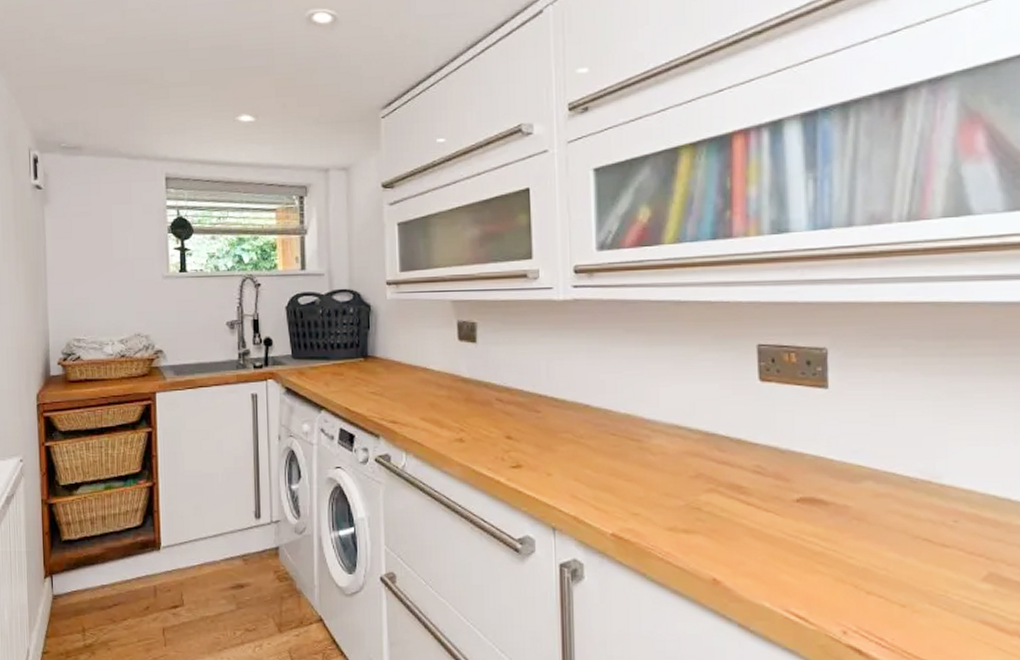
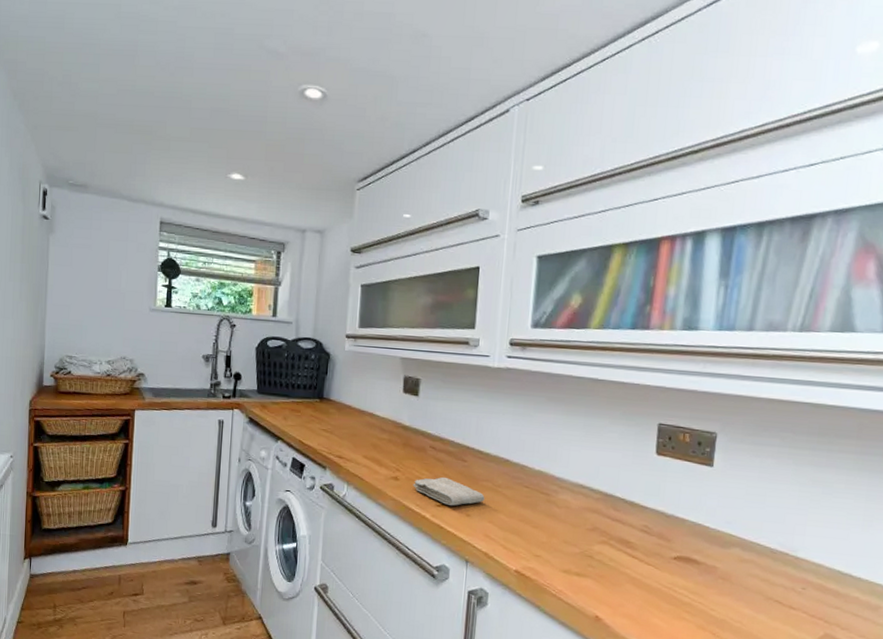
washcloth: none [481,434,566,466] -> present [413,477,485,506]

